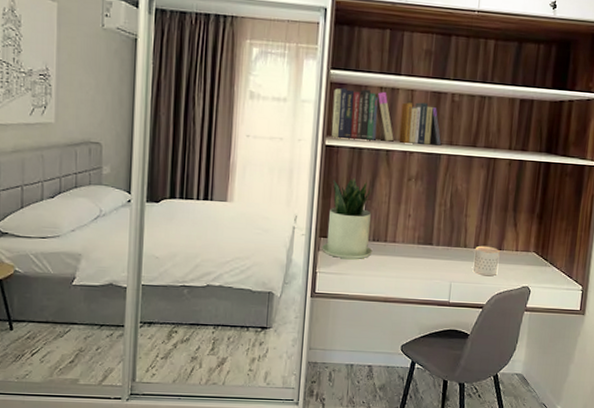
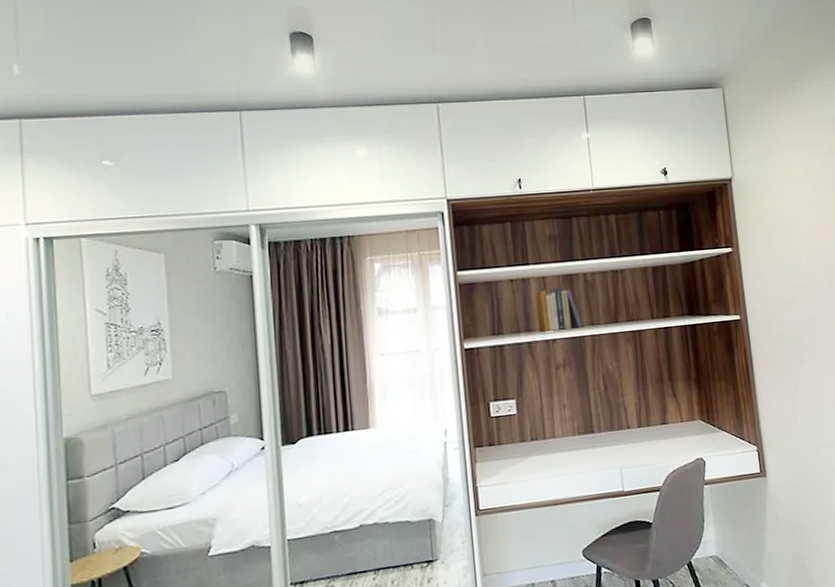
planter: present [322,177,373,260] -> none [478,377,533,467]
books: present [331,87,394,142] -> none [464,283,534,340]
mug: present [473,245,500,277] -> none [638,422,667,456]

